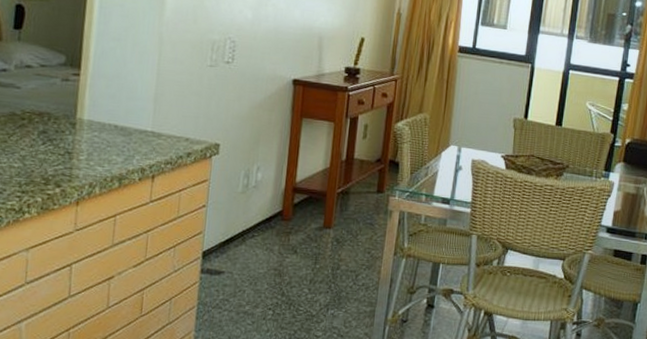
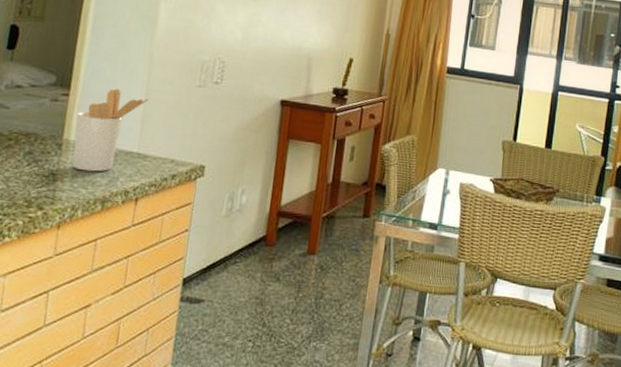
utensil holder: none [87,68,161,150] -> present [72,88,149,172]

